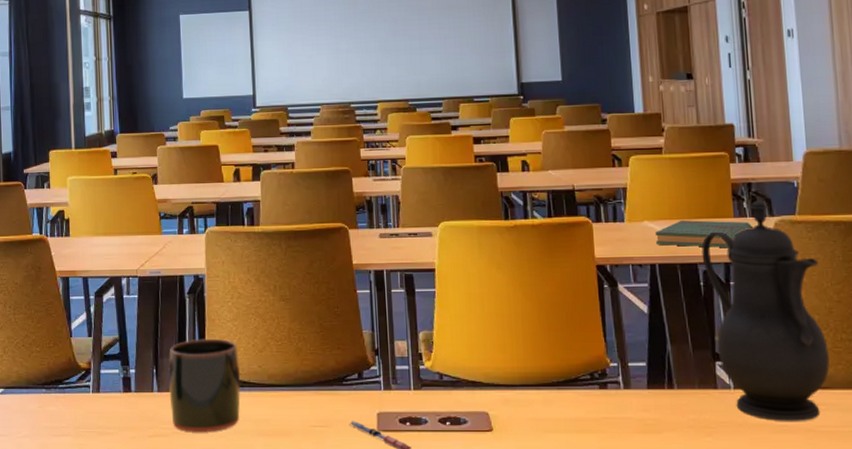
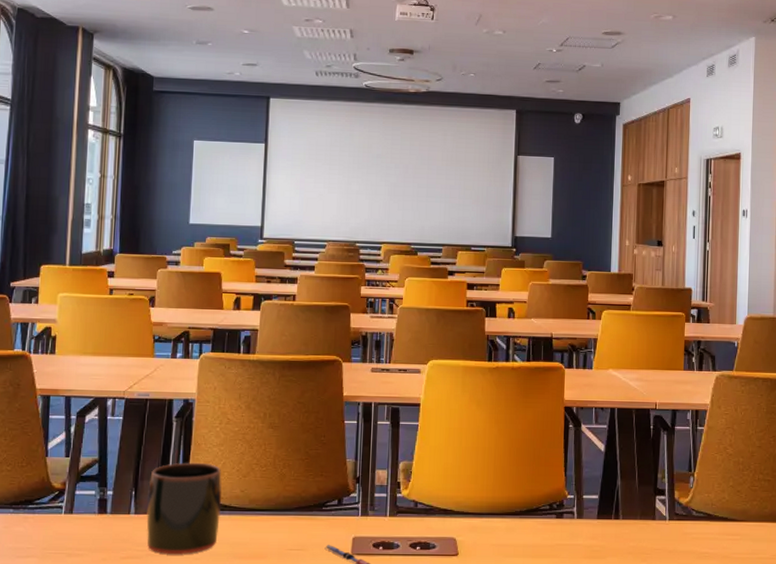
book: present [655,220,752,247] -> none [617,371,698,396]
coffeepot: present [701,200,830,421] -> none [654,356,748,549]

